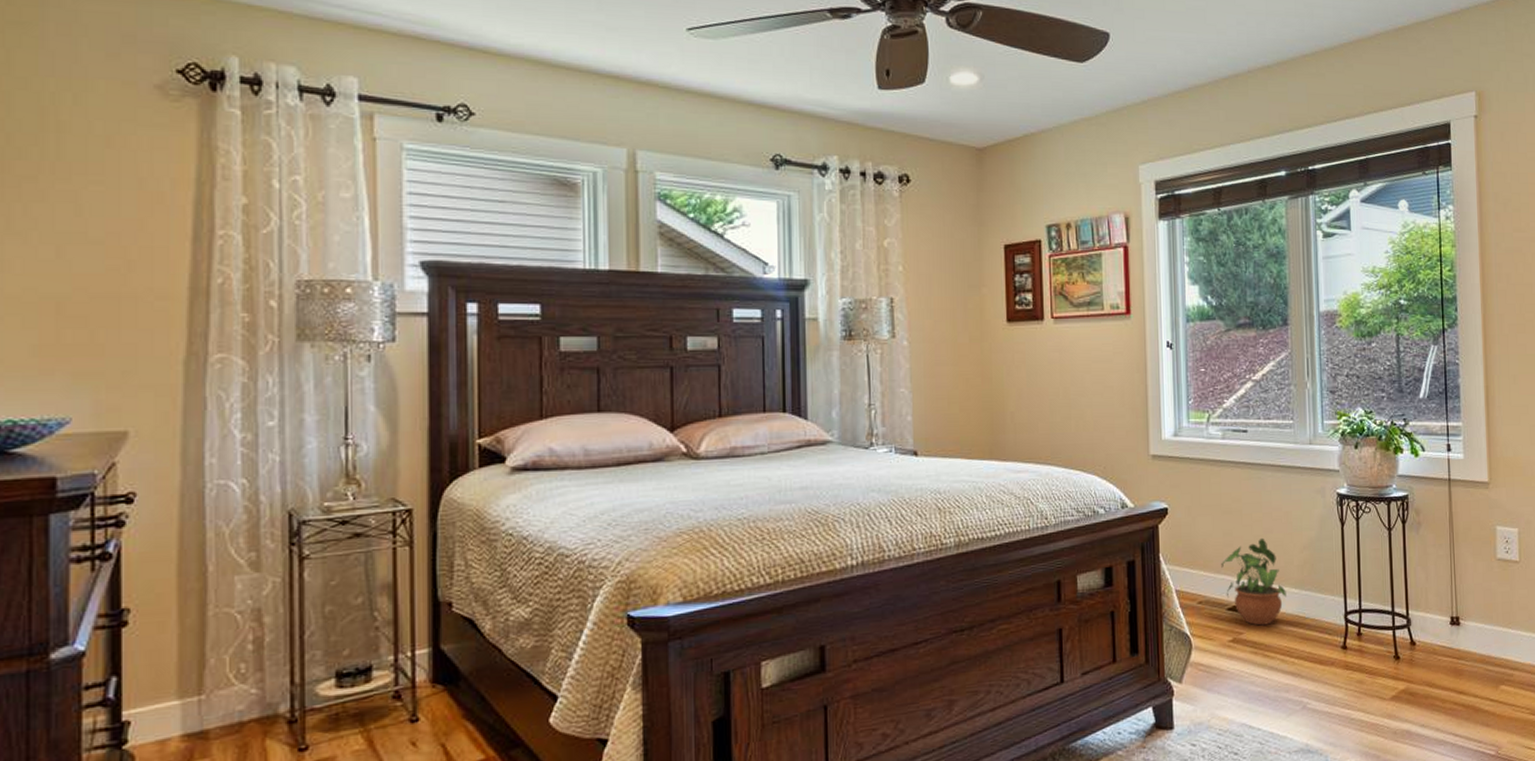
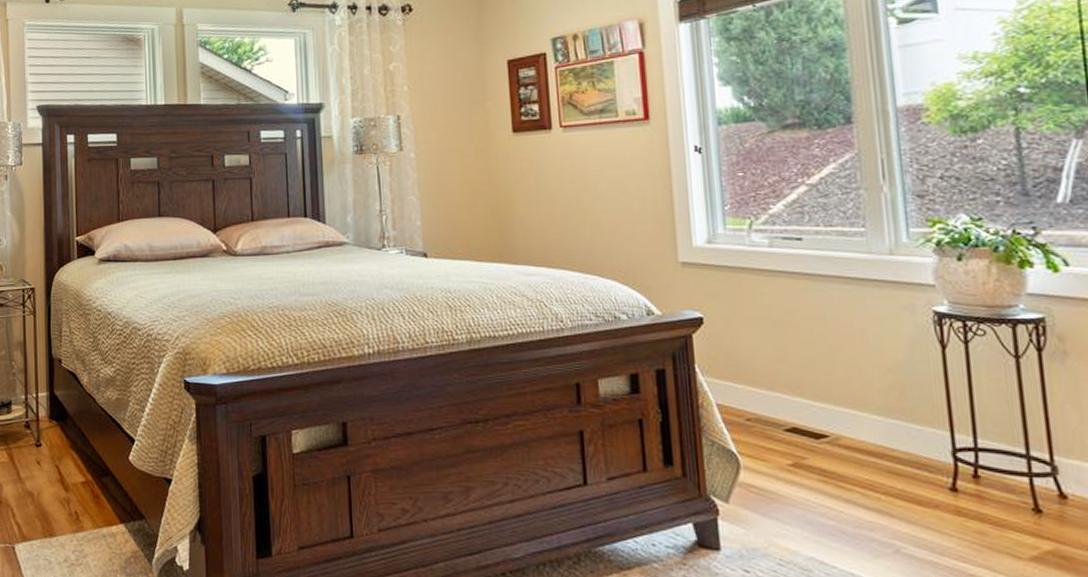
potted plant: present [1221,538,1286,626] -> none [774,357,865,453]

